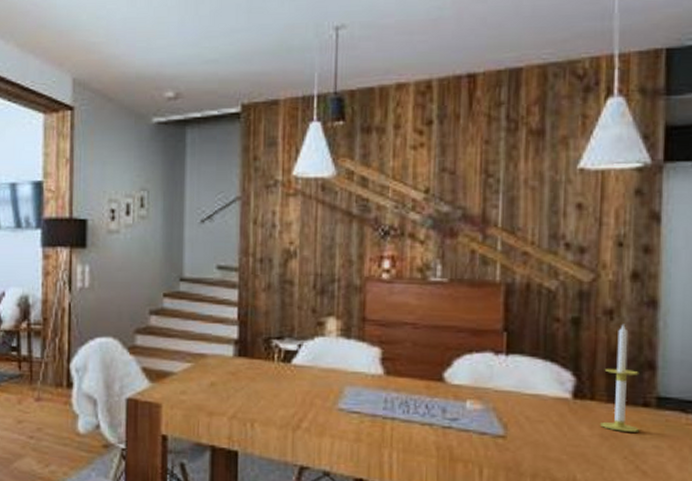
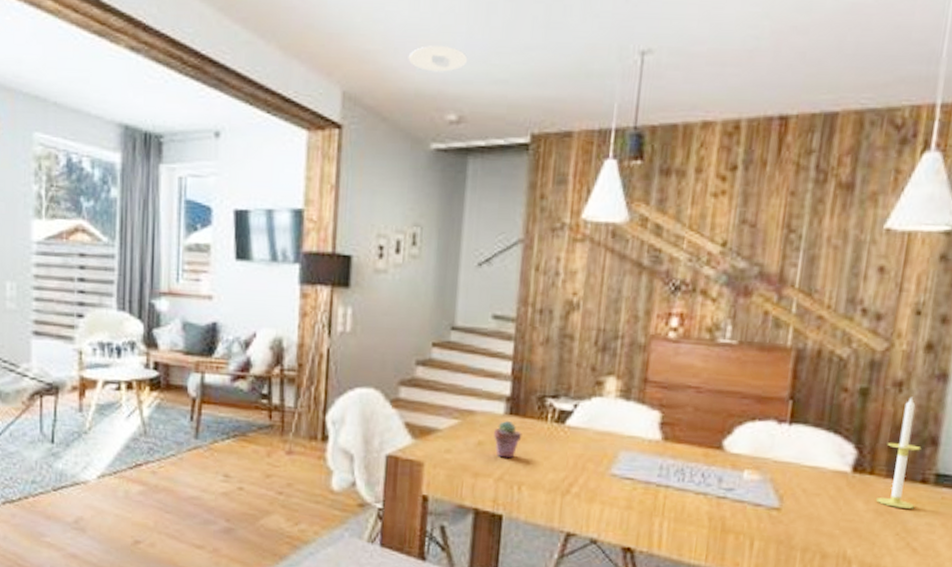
recessed light: none [128,34,181,57] -> present [408,46,468,72]
potted succulent: none [225,361,252,397] -> present [494,420,522,459]

